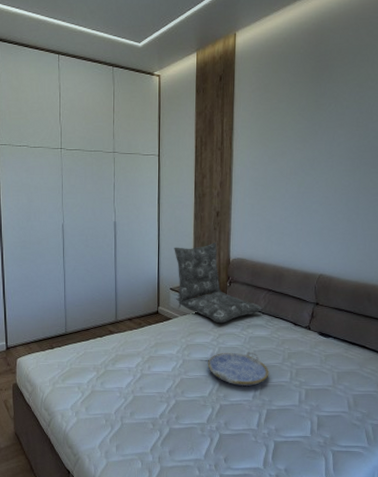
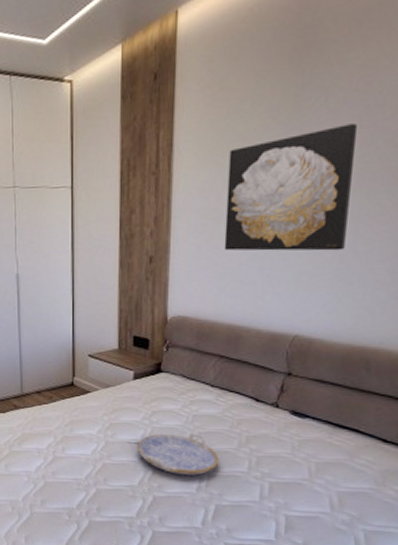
pillow: present [174,243,264,324] -> none [93,297,213,399]
wall art: none [270,124,356,213] -> present [224,124,358,251]

